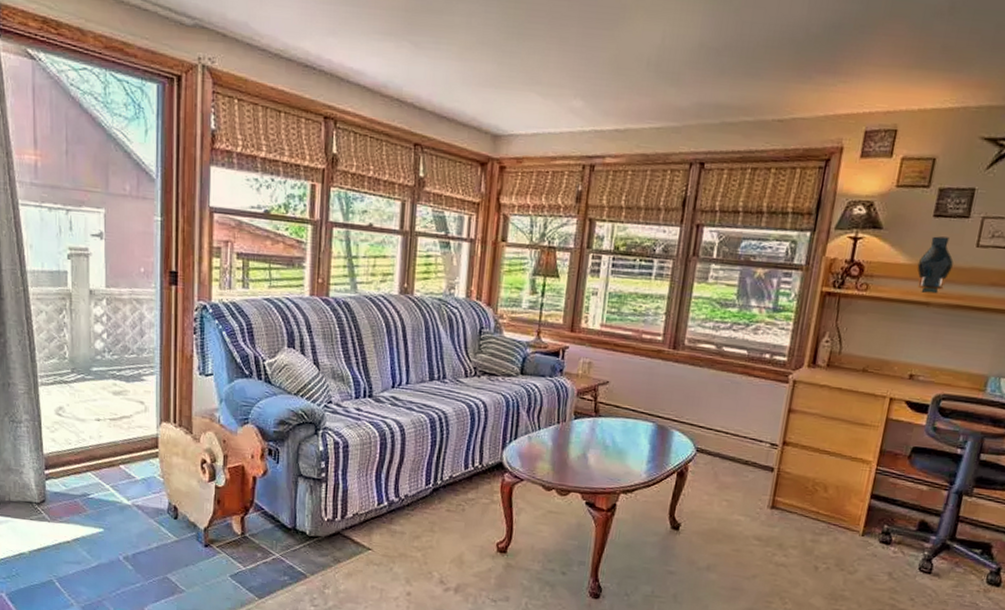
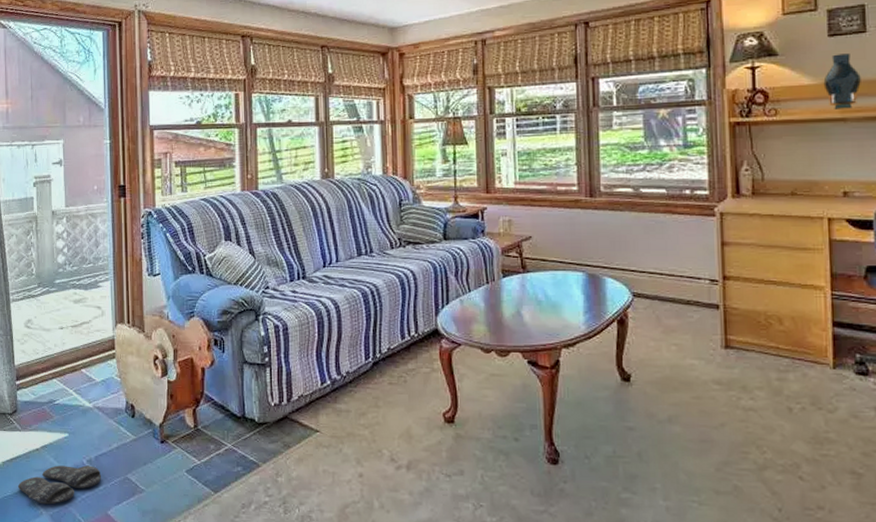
slippers: none [47,559,139,597] -> present [18,465,102,505]

